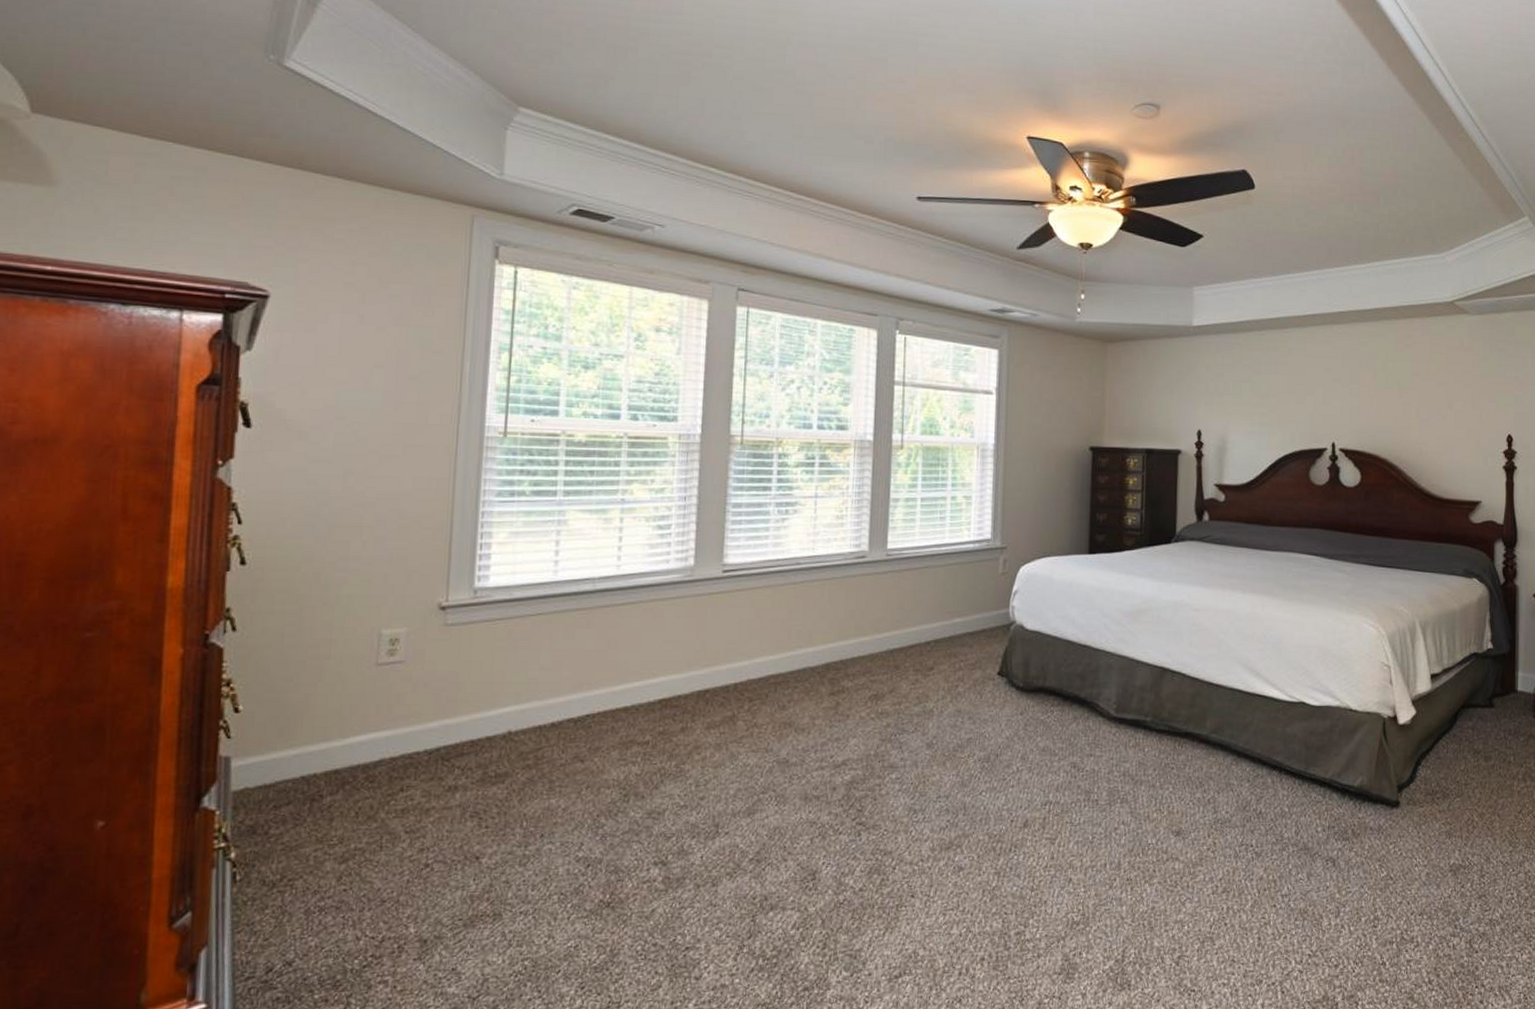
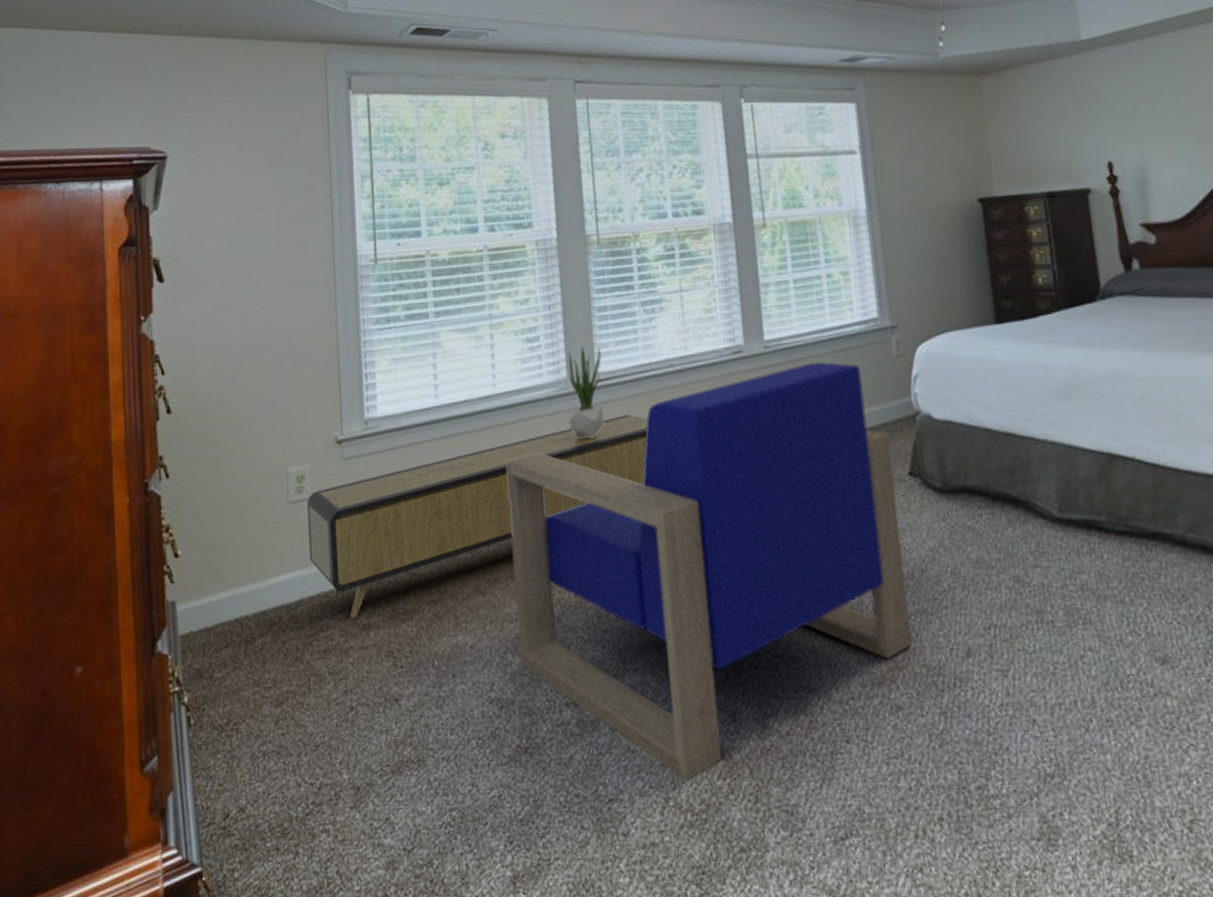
storage bench: none [395,605,769,780] -> present [307,415,649,619]
armchair: none [612,572,985,931] -> present [506,362,913,782]
potted plant: none [690,537,732,624] -> present [568,345,604,440]

